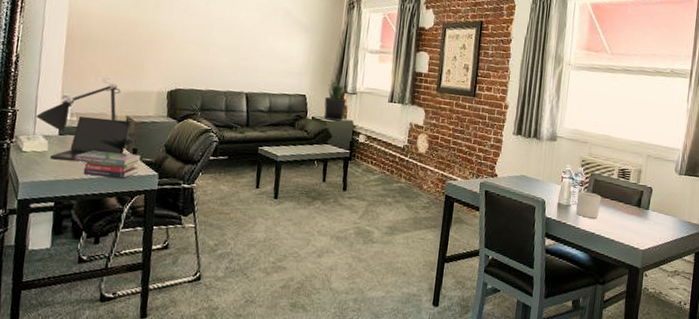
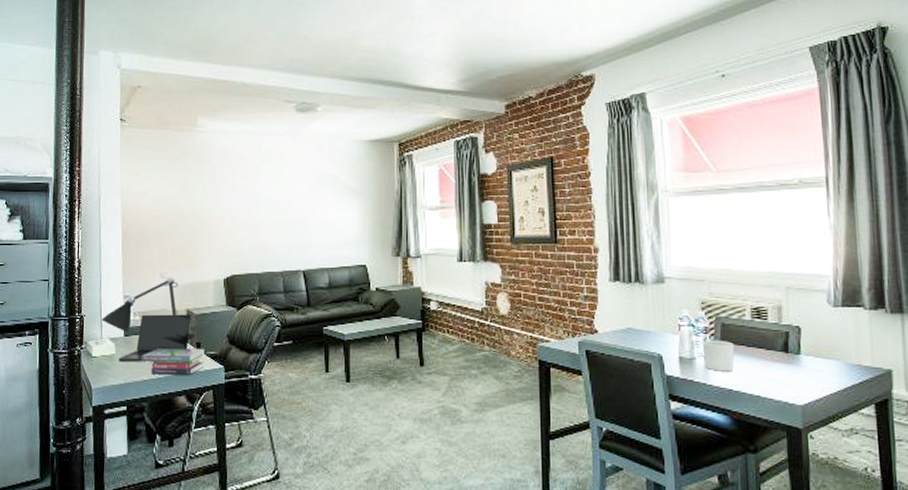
planter: present [324,79,348,121] -> none [386,245,411,289]

